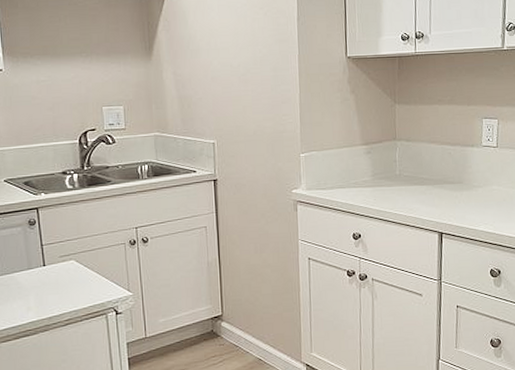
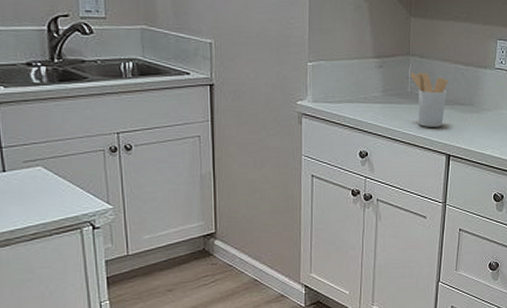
utensil holder: none [398,155,436,207] -> present [410,72,448,127]

